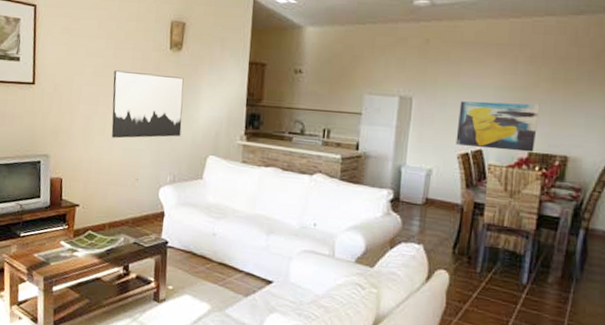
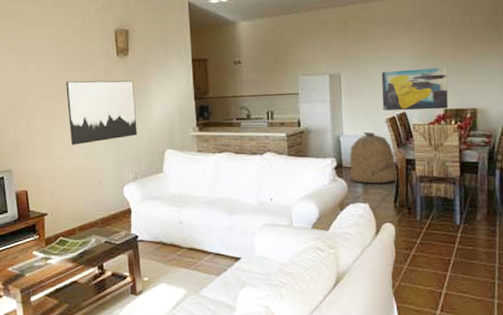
bag: none [405,165,462,226] -> present [349,131,398,184]

